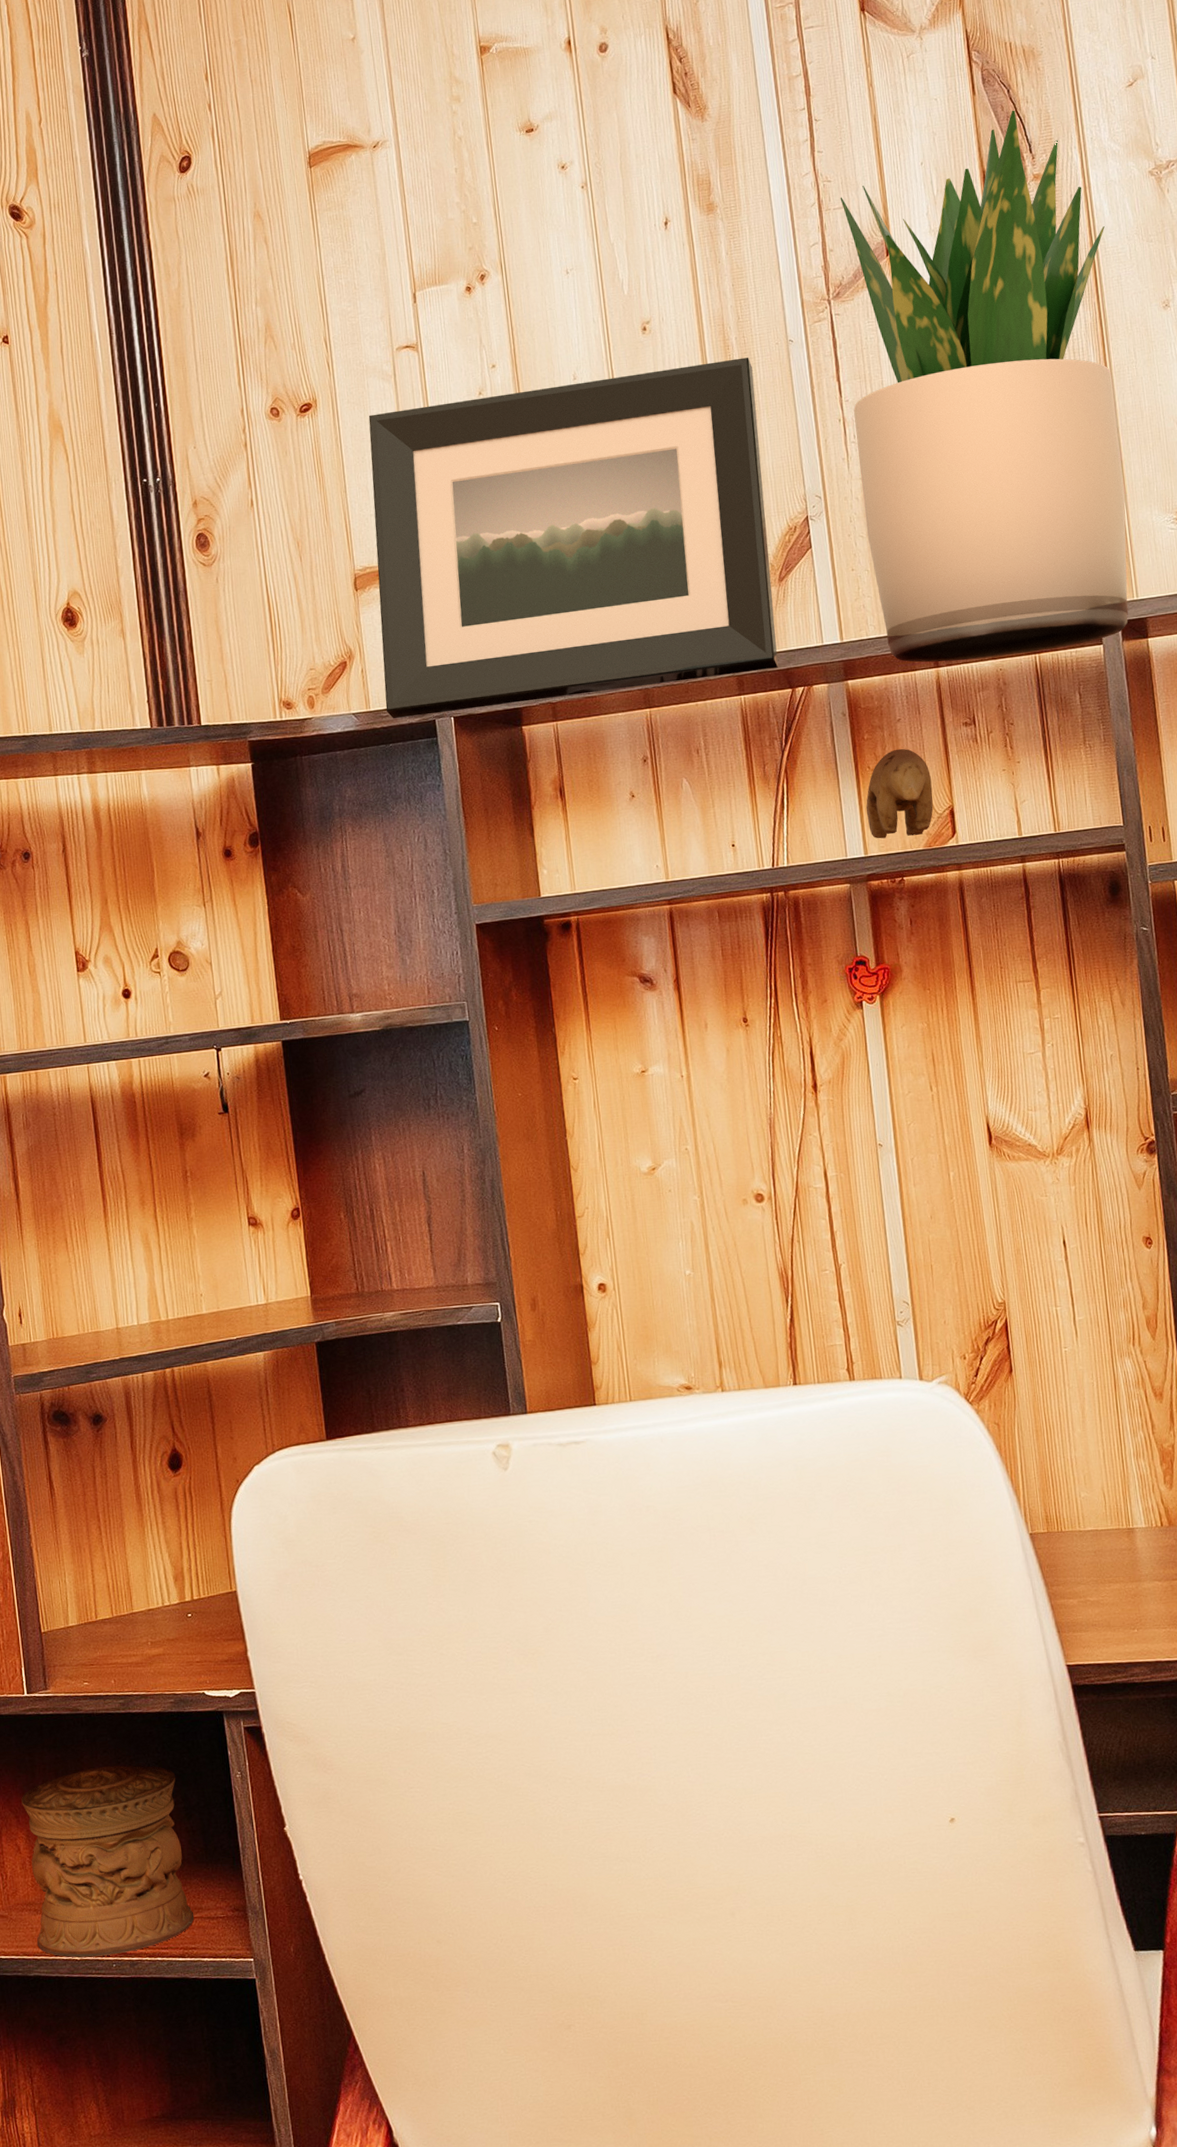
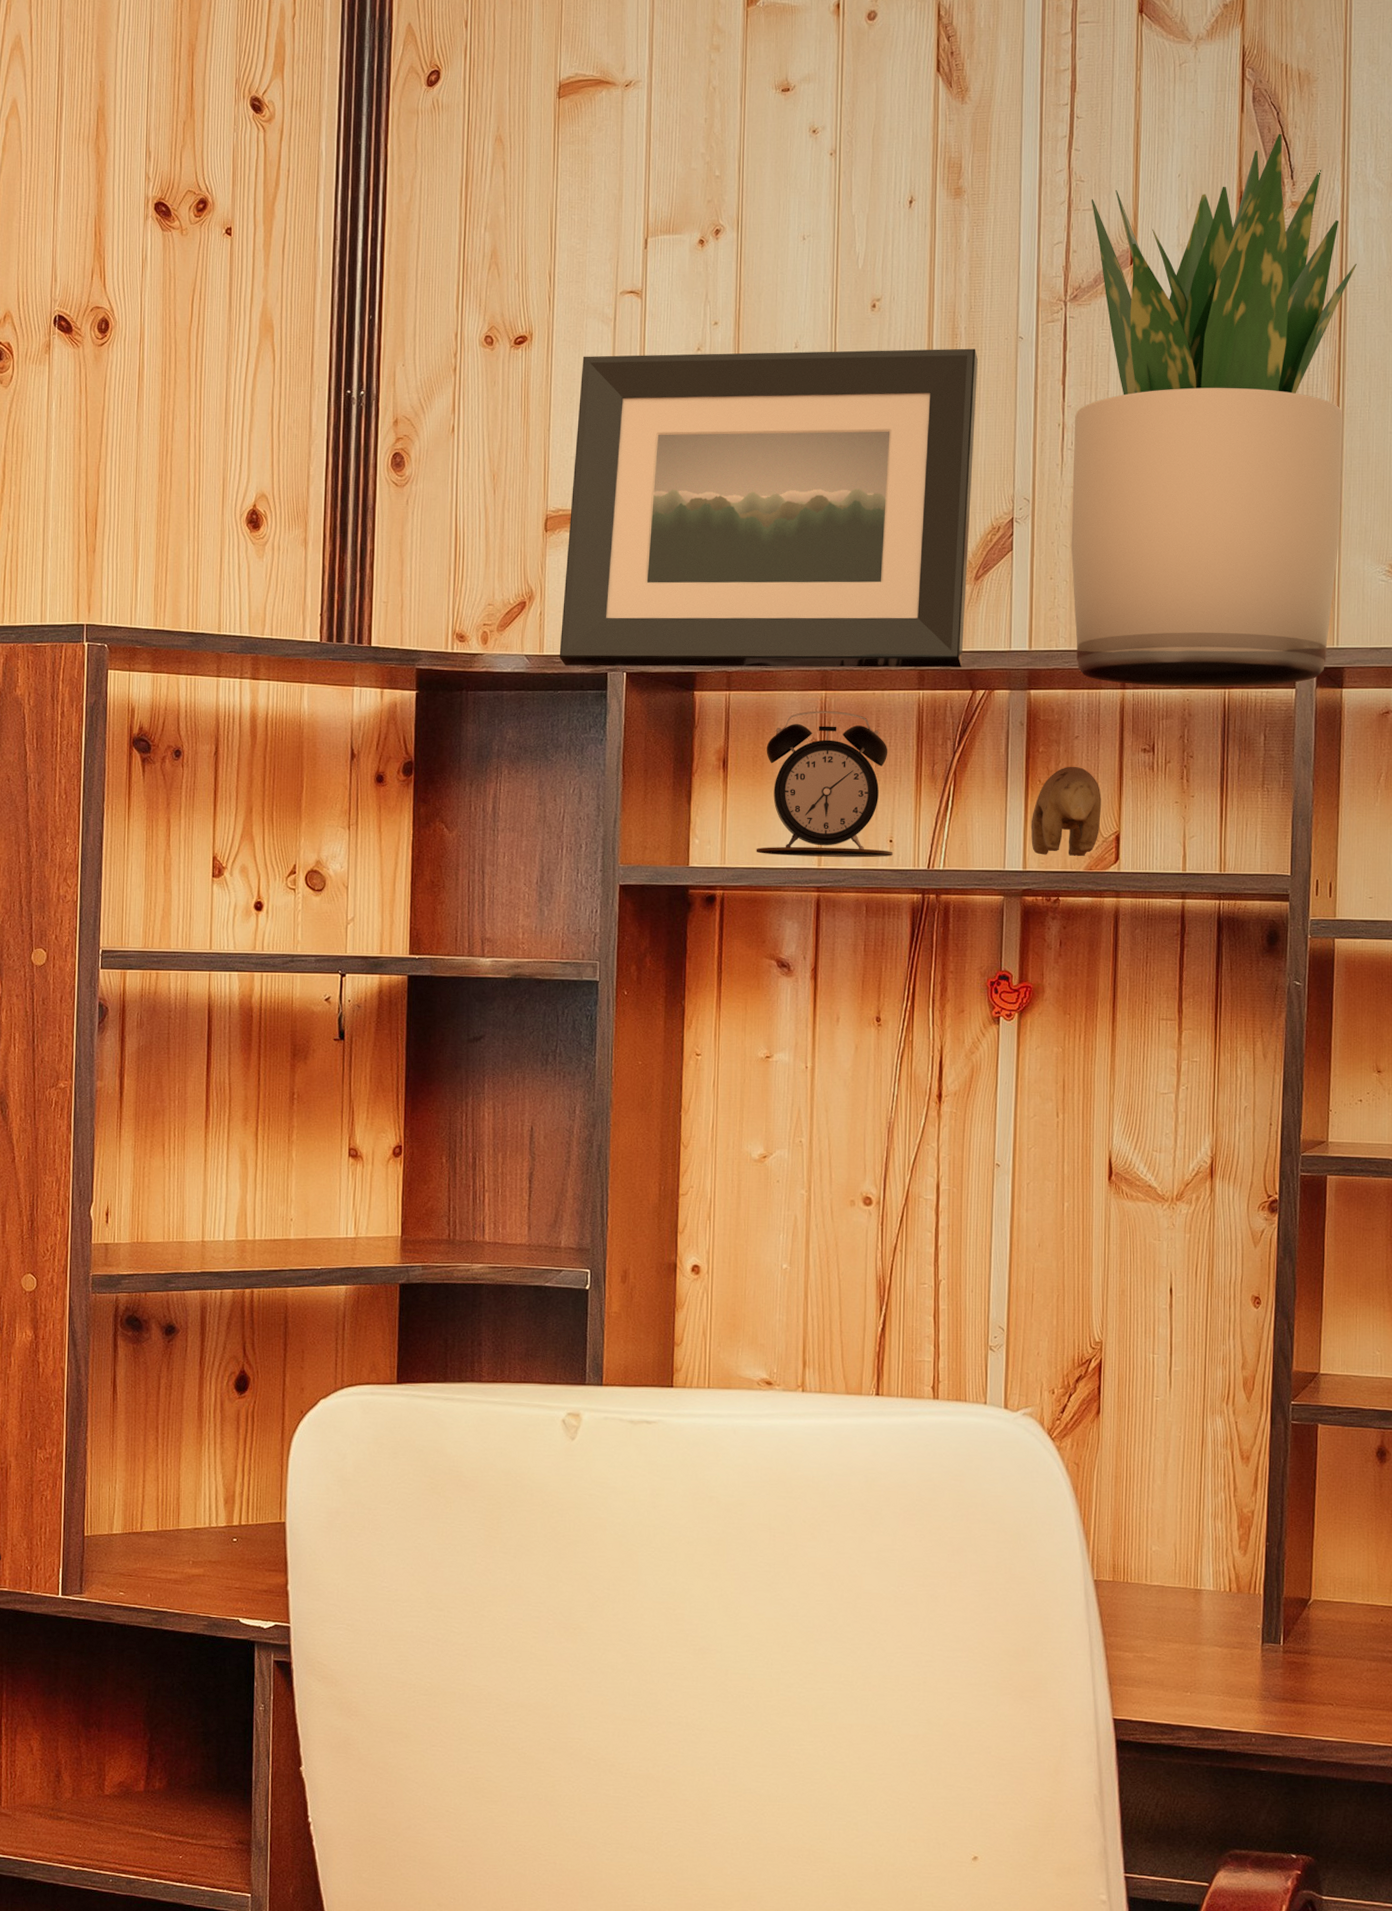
decorative box: present [21,1765,195,1958] -> none [36,1679,199,1870]
alarm clock: none [599,726,737,875] -> present [756,711,893,858]

